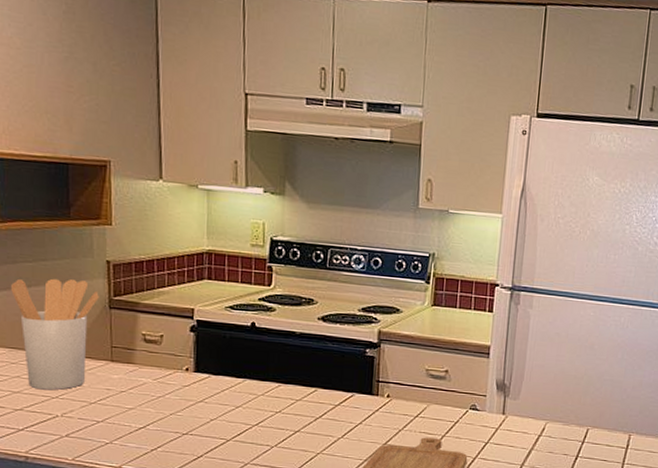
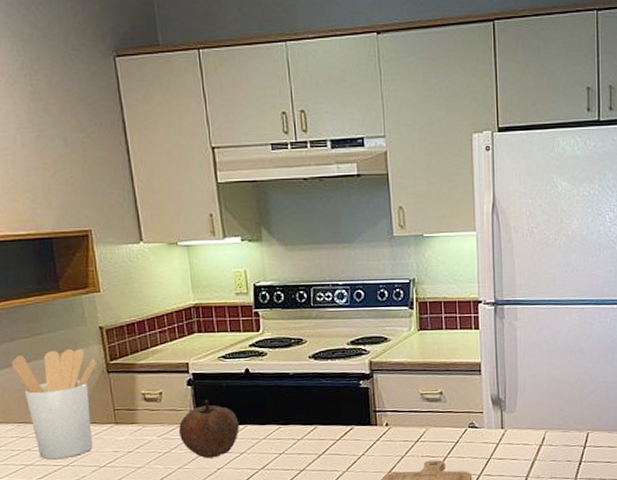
fruit: none [175,348,238,408] -> present [178,399,240,459]

